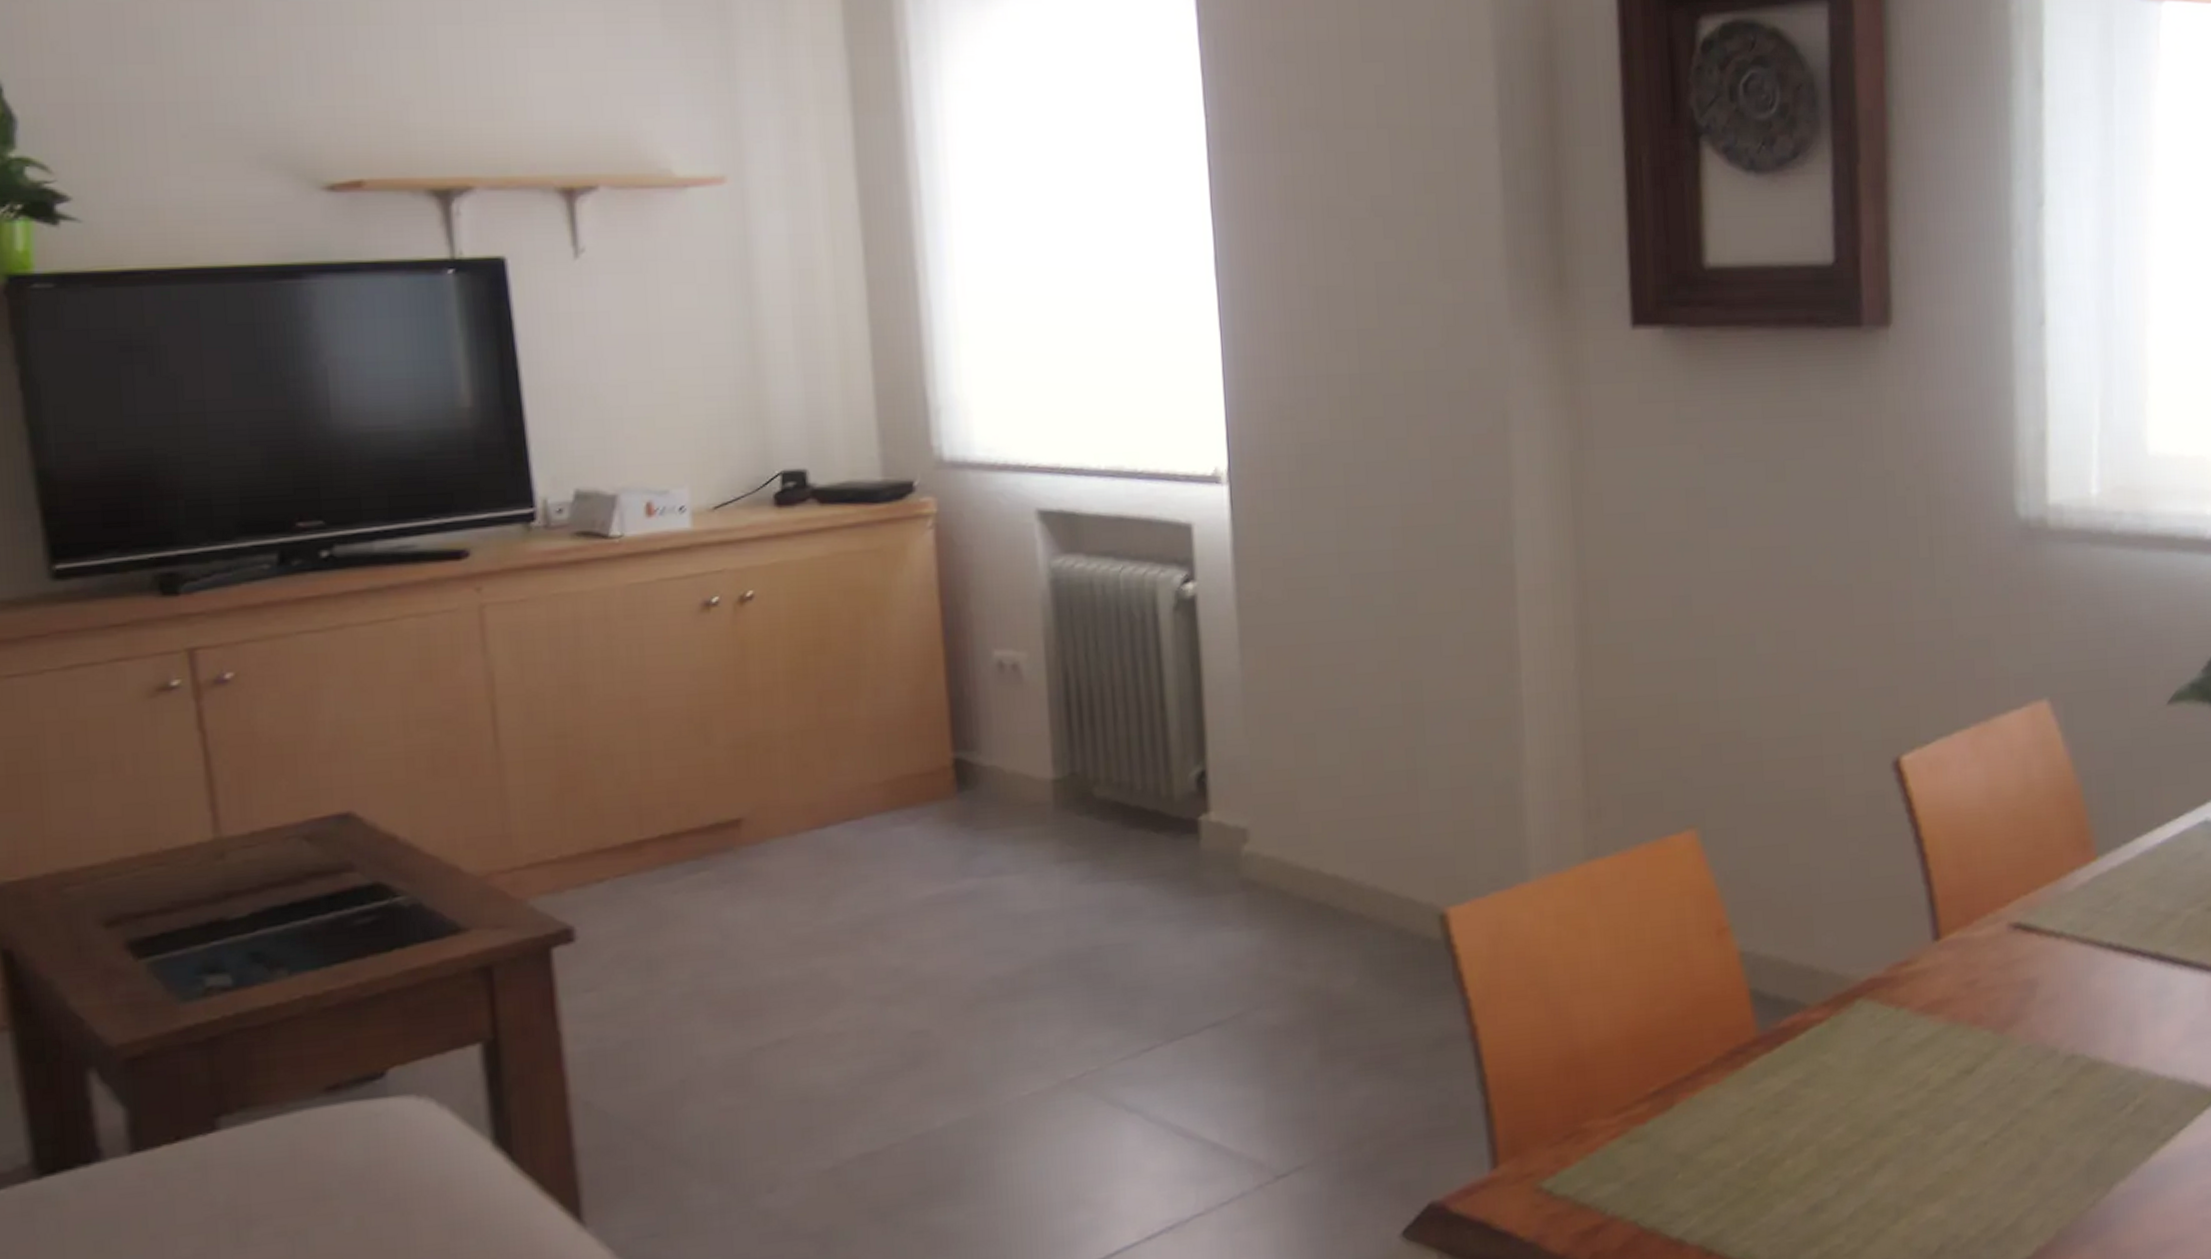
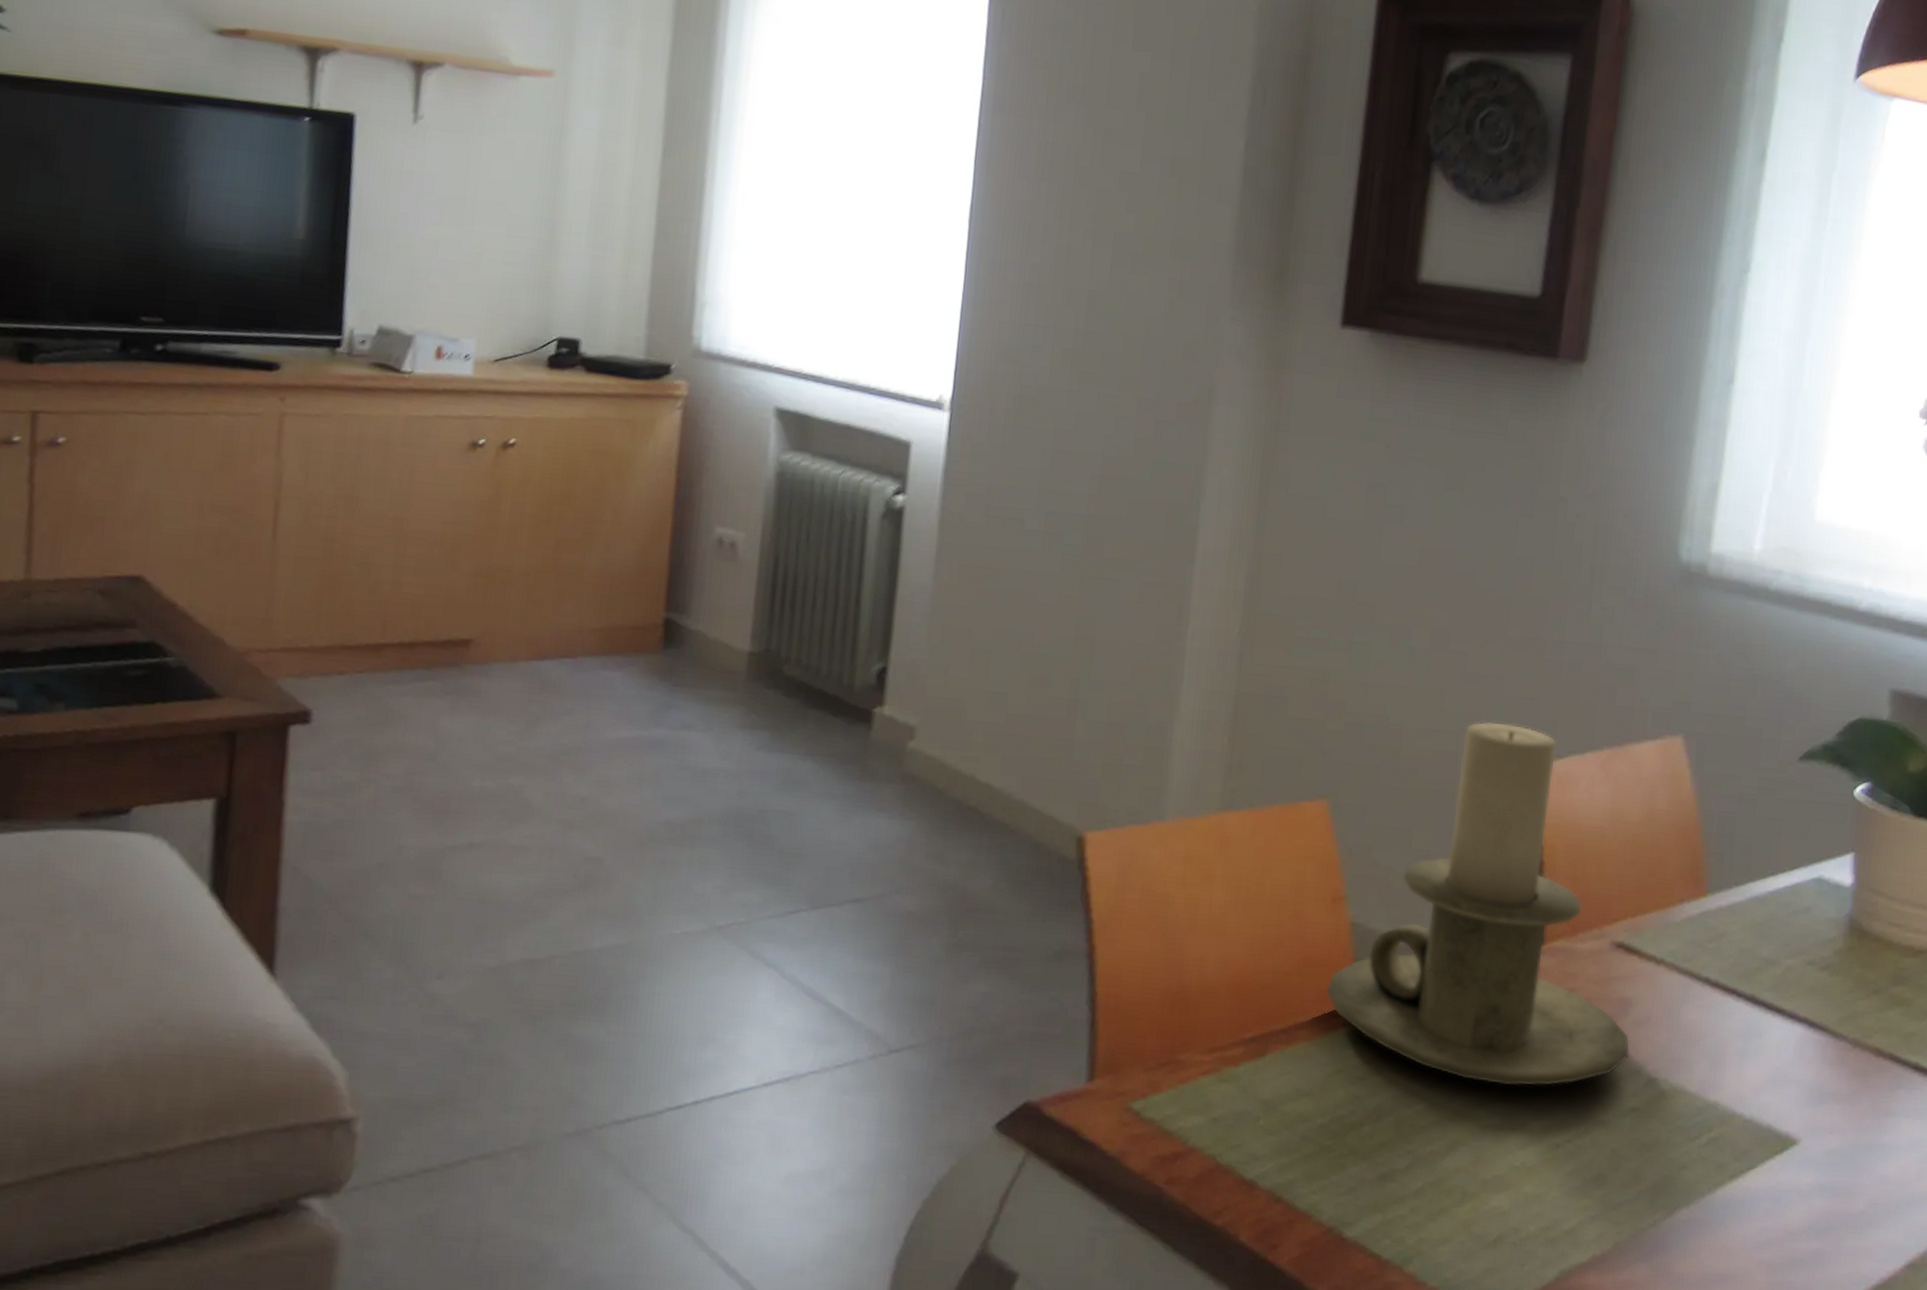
candle holder: none [1724,716,2044,1094] -> present [1326,721,1631,1087]

